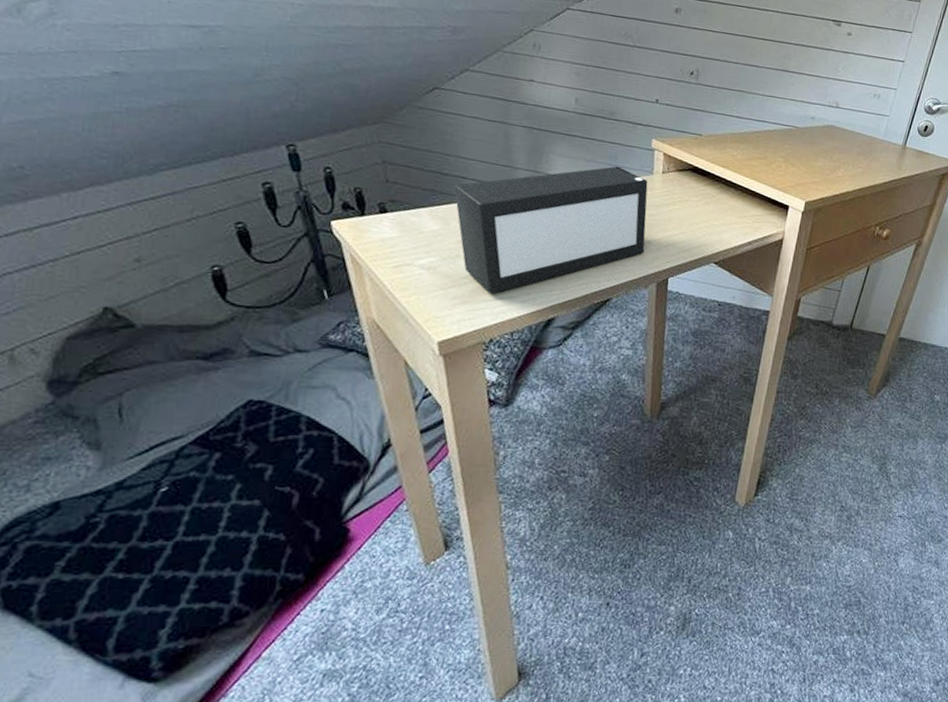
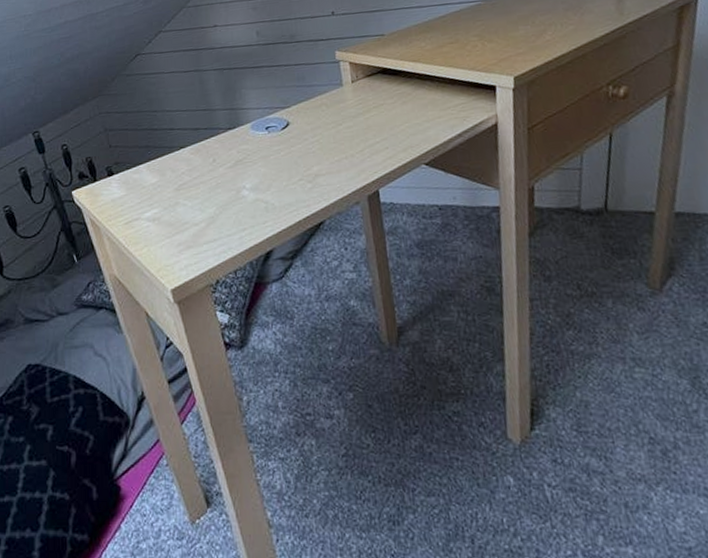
speaker: present [453,166,648,294] -> none [164,86,349,235]

